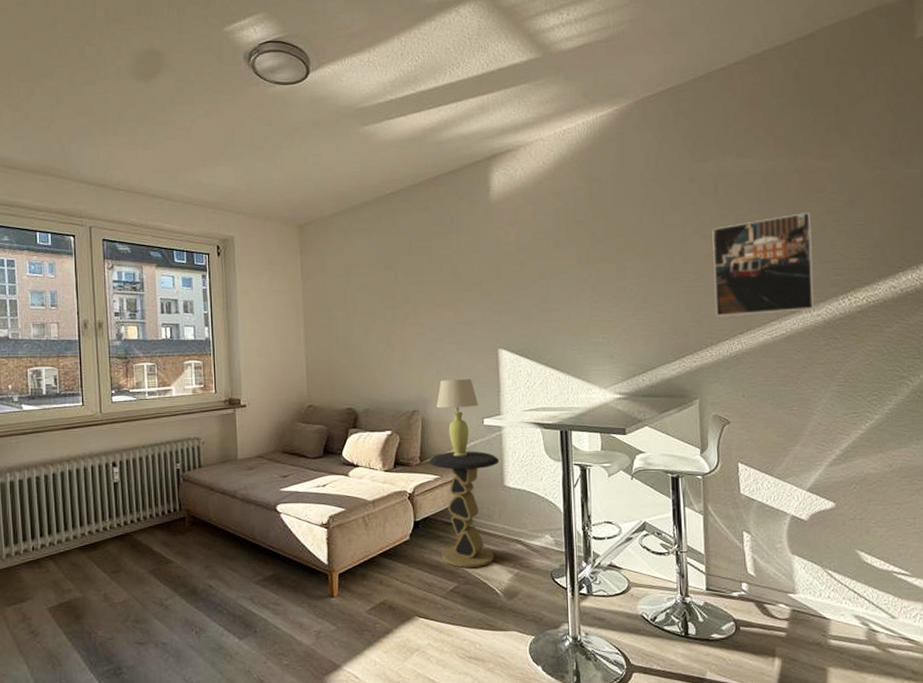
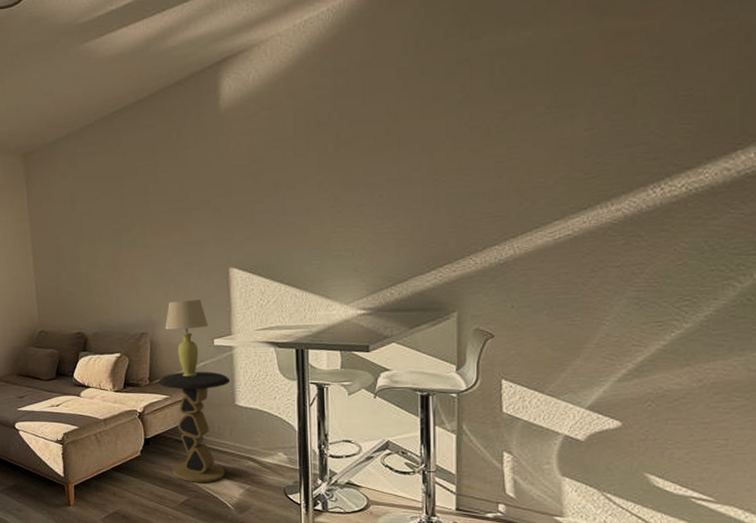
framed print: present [712,213,815,317] -> none [482,86,618,220]

